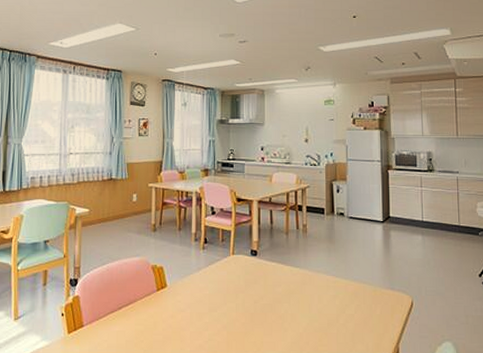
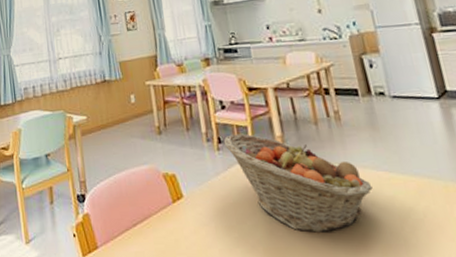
fruit basket: none [210,237,321,321] -> present [224,133,373,233]

